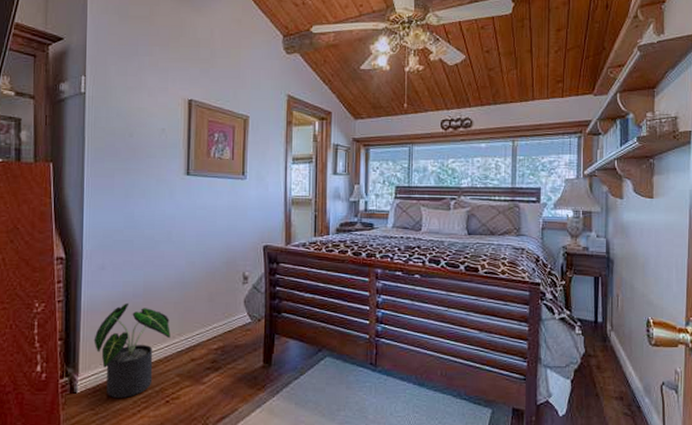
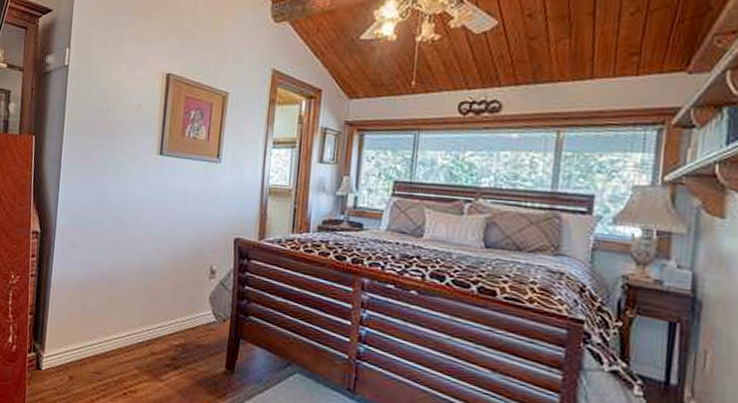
potted plant: present [94,302,171,398] -> none [60,284,133,383]

